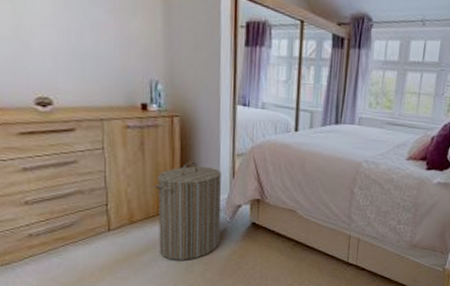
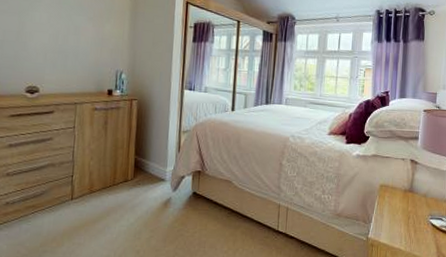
laundry hamper: present [155,161,221,260] -> none [112,137,169,227]

